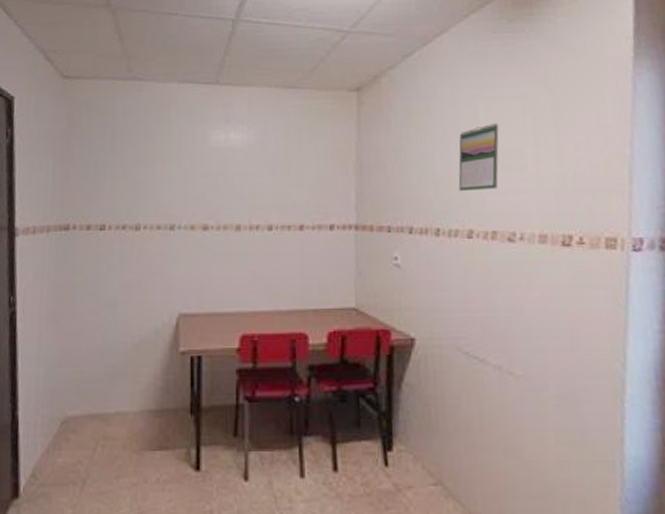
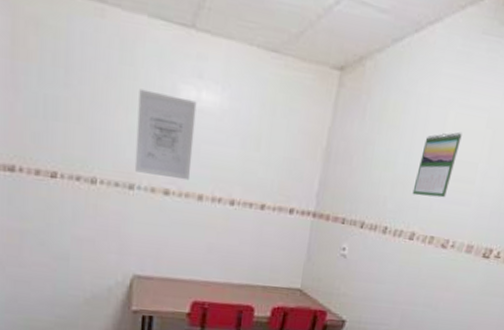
wall art: none [174,140,227,214] -> present [134,88,197,181]

